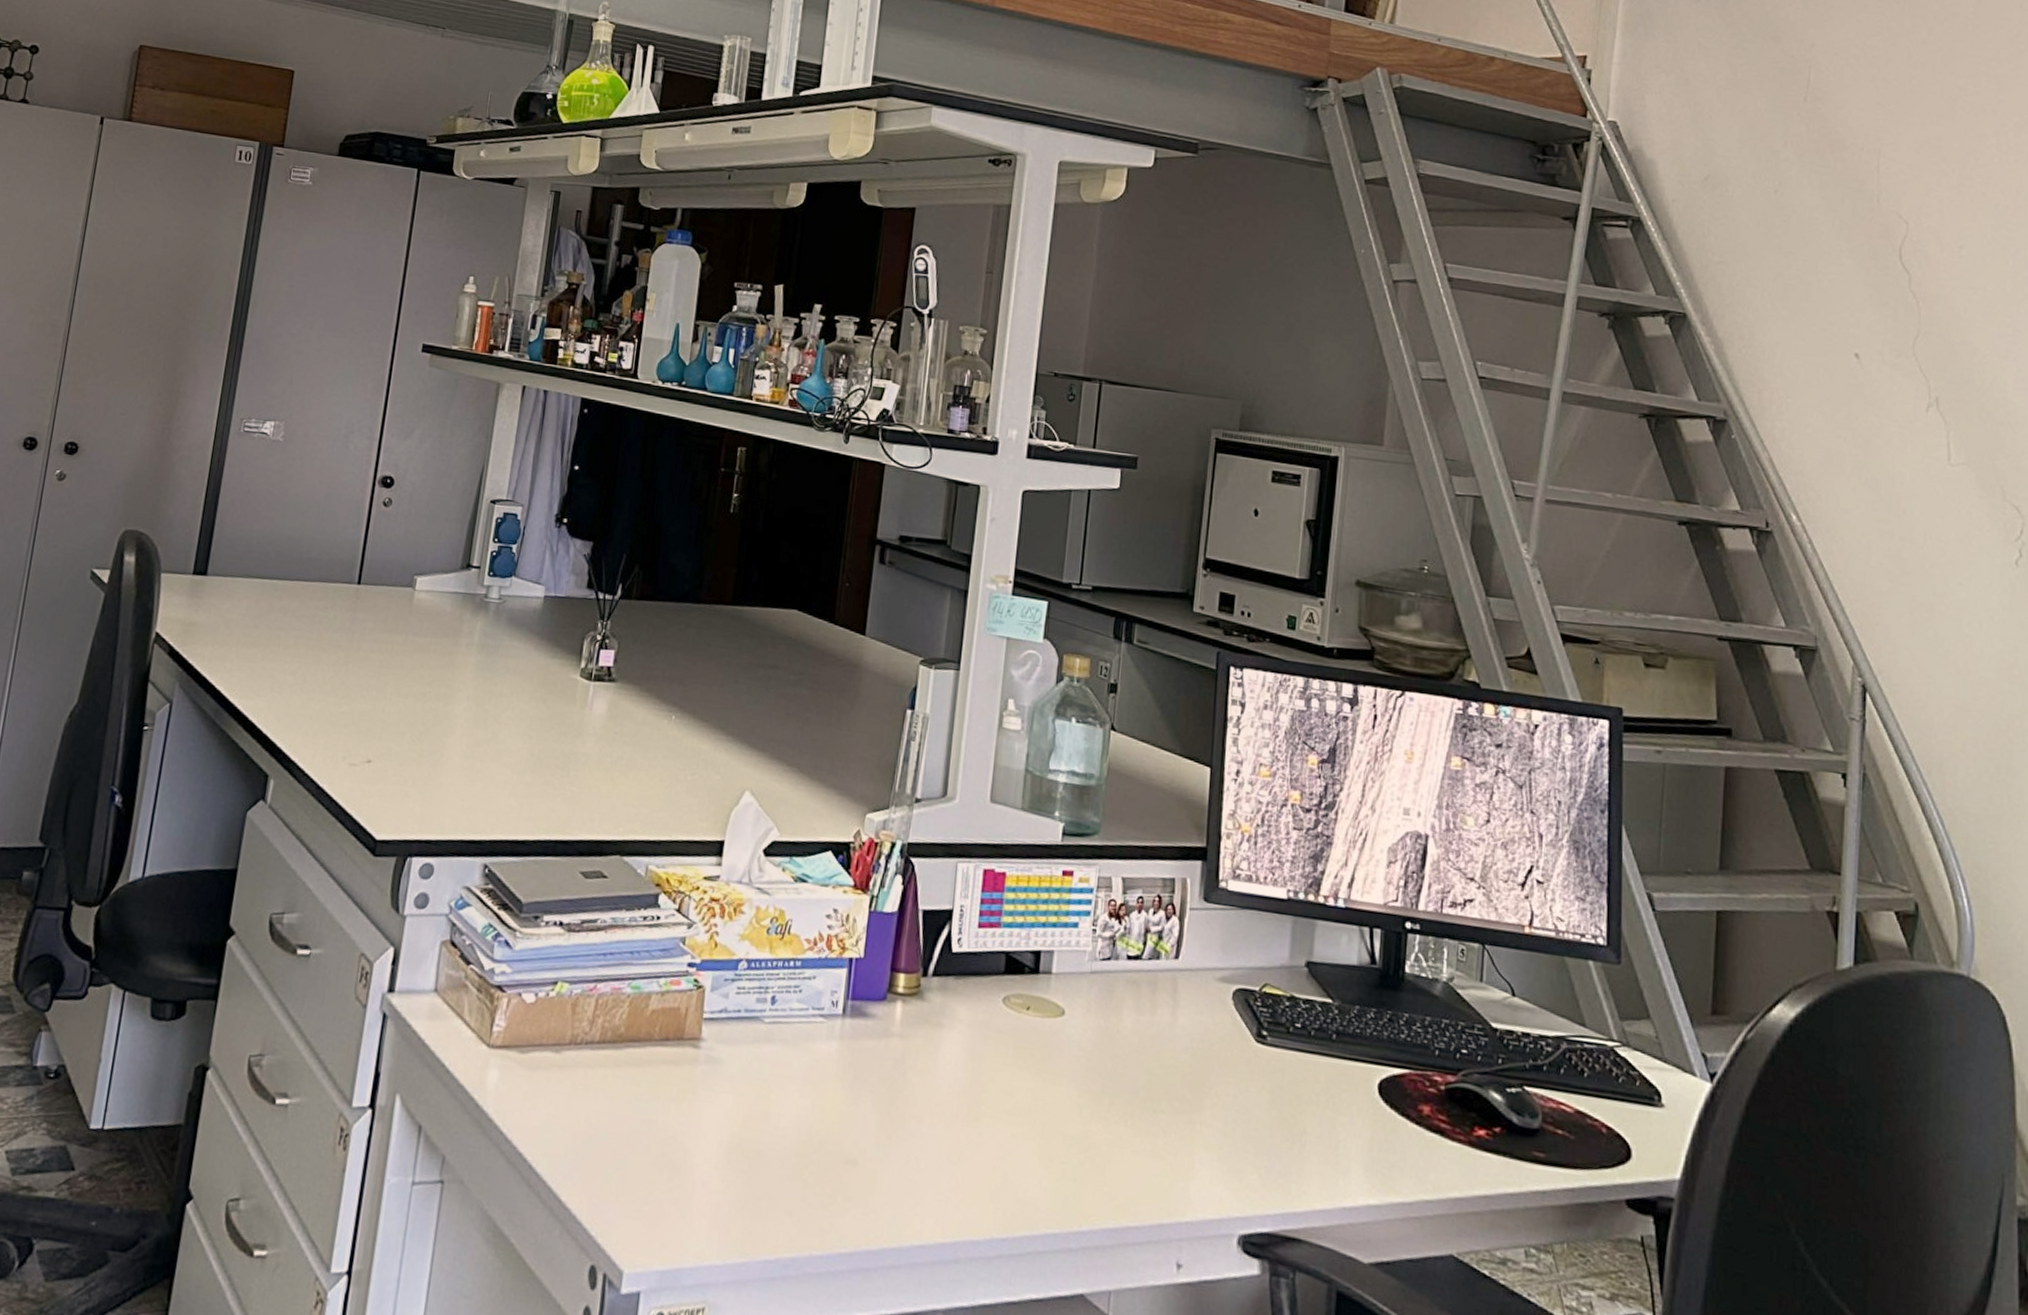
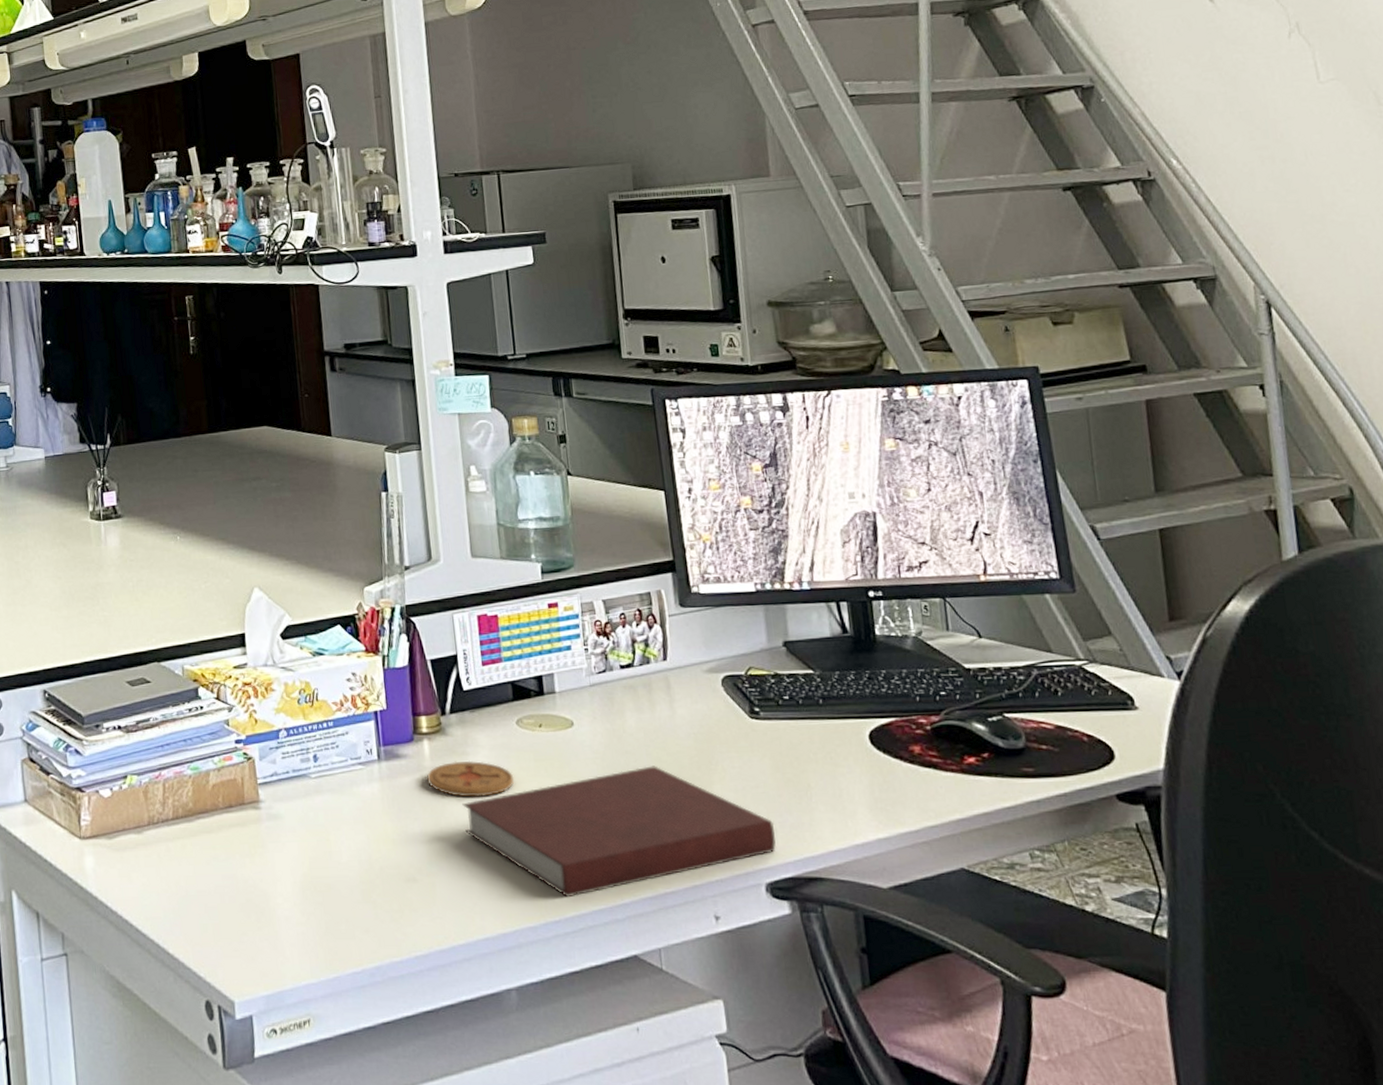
coaster: none [892,1032,987,1080] -> present [427,760,514,797]
notebook: none [922,1076,1260,1214] -> present [462,765,776,897]

